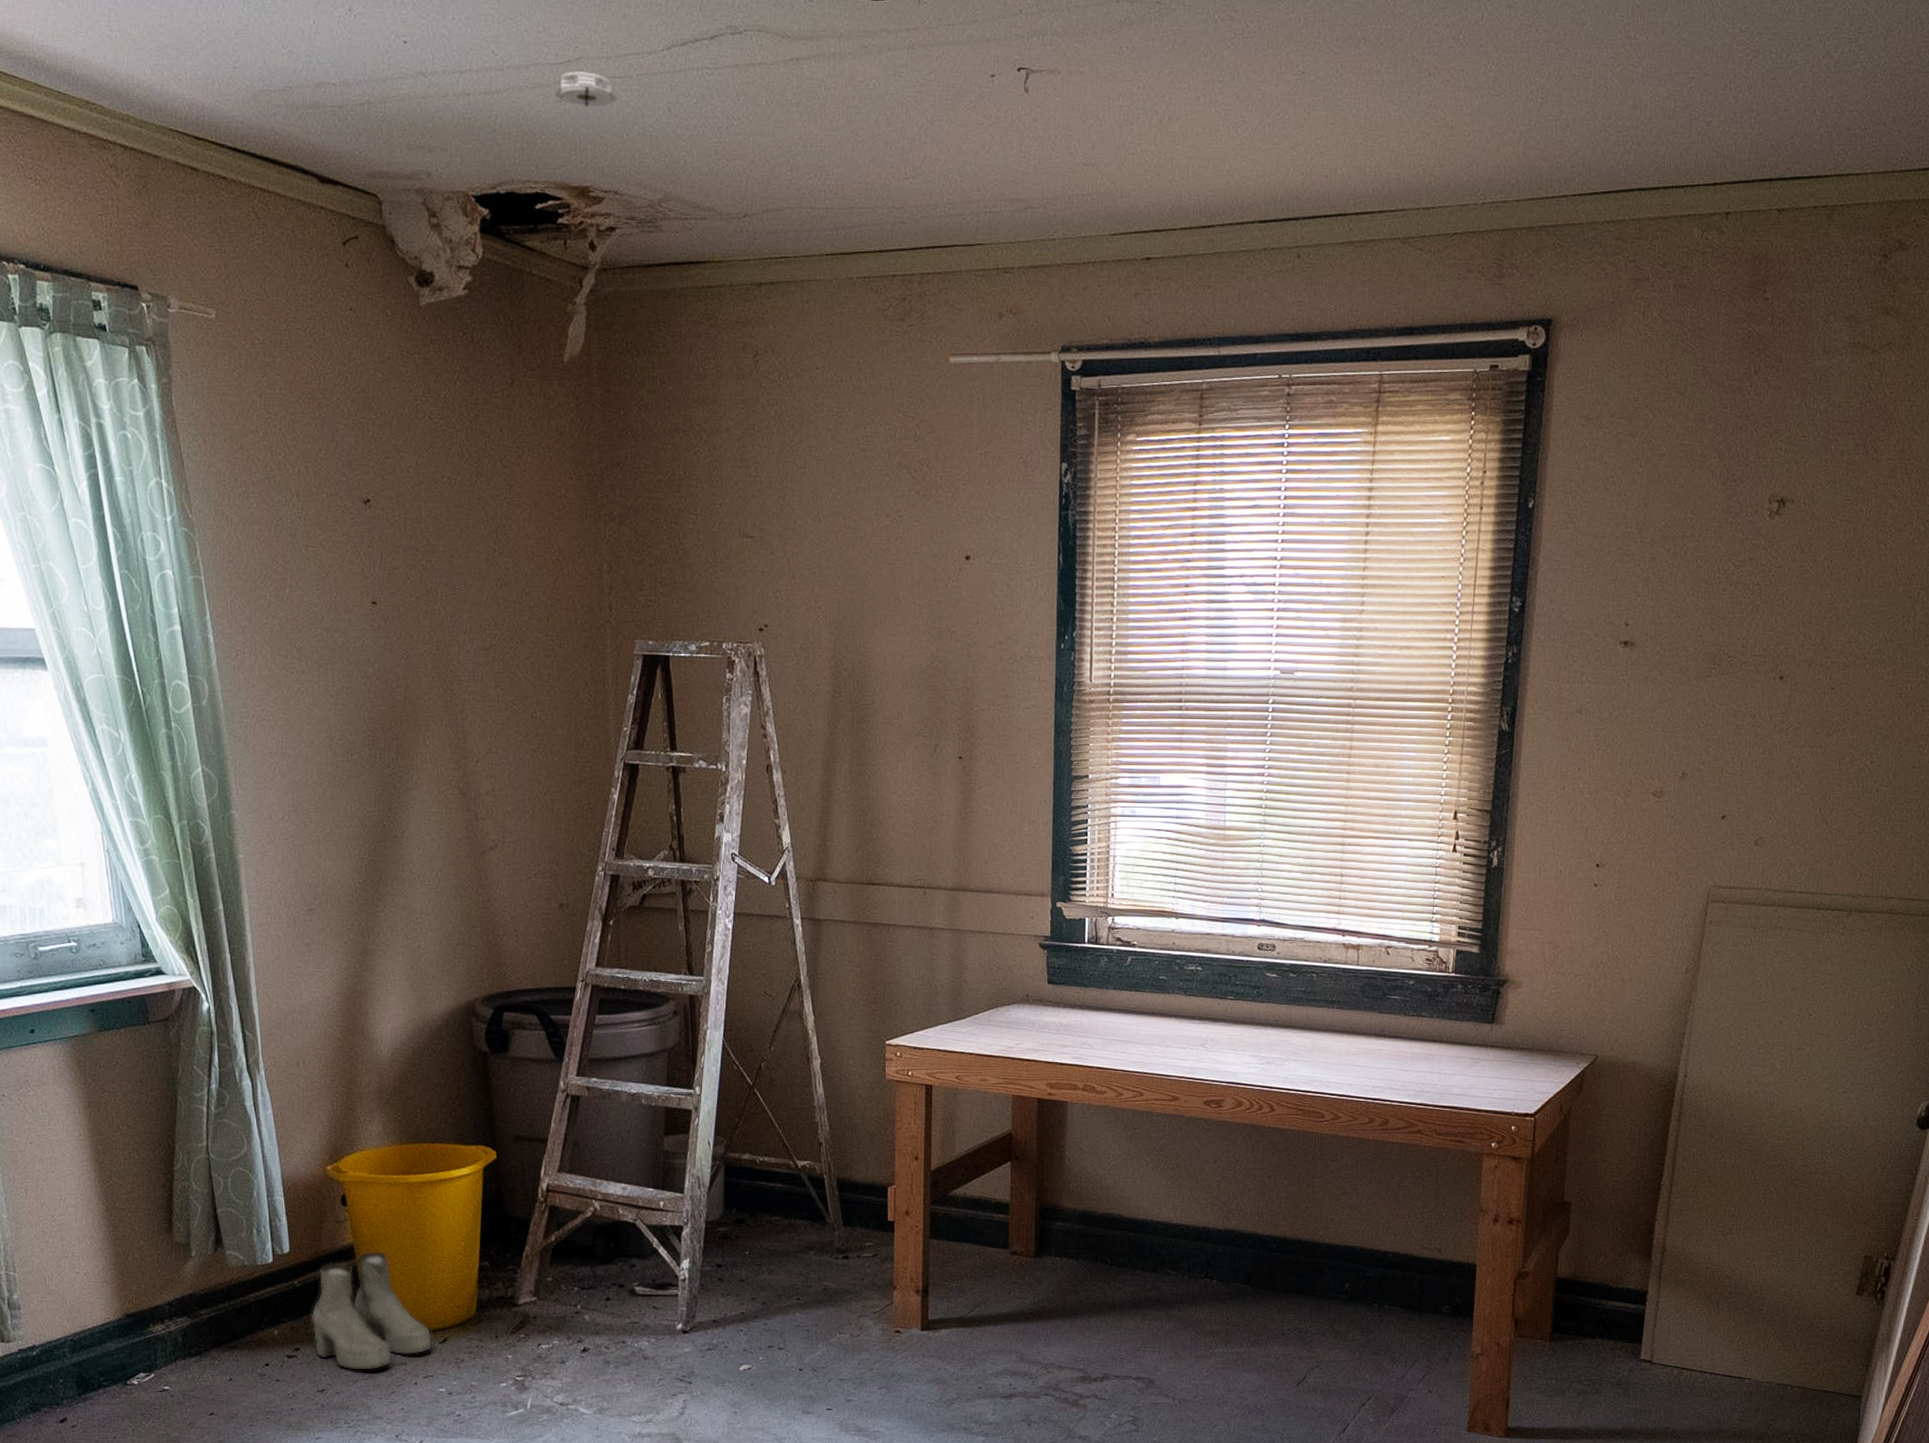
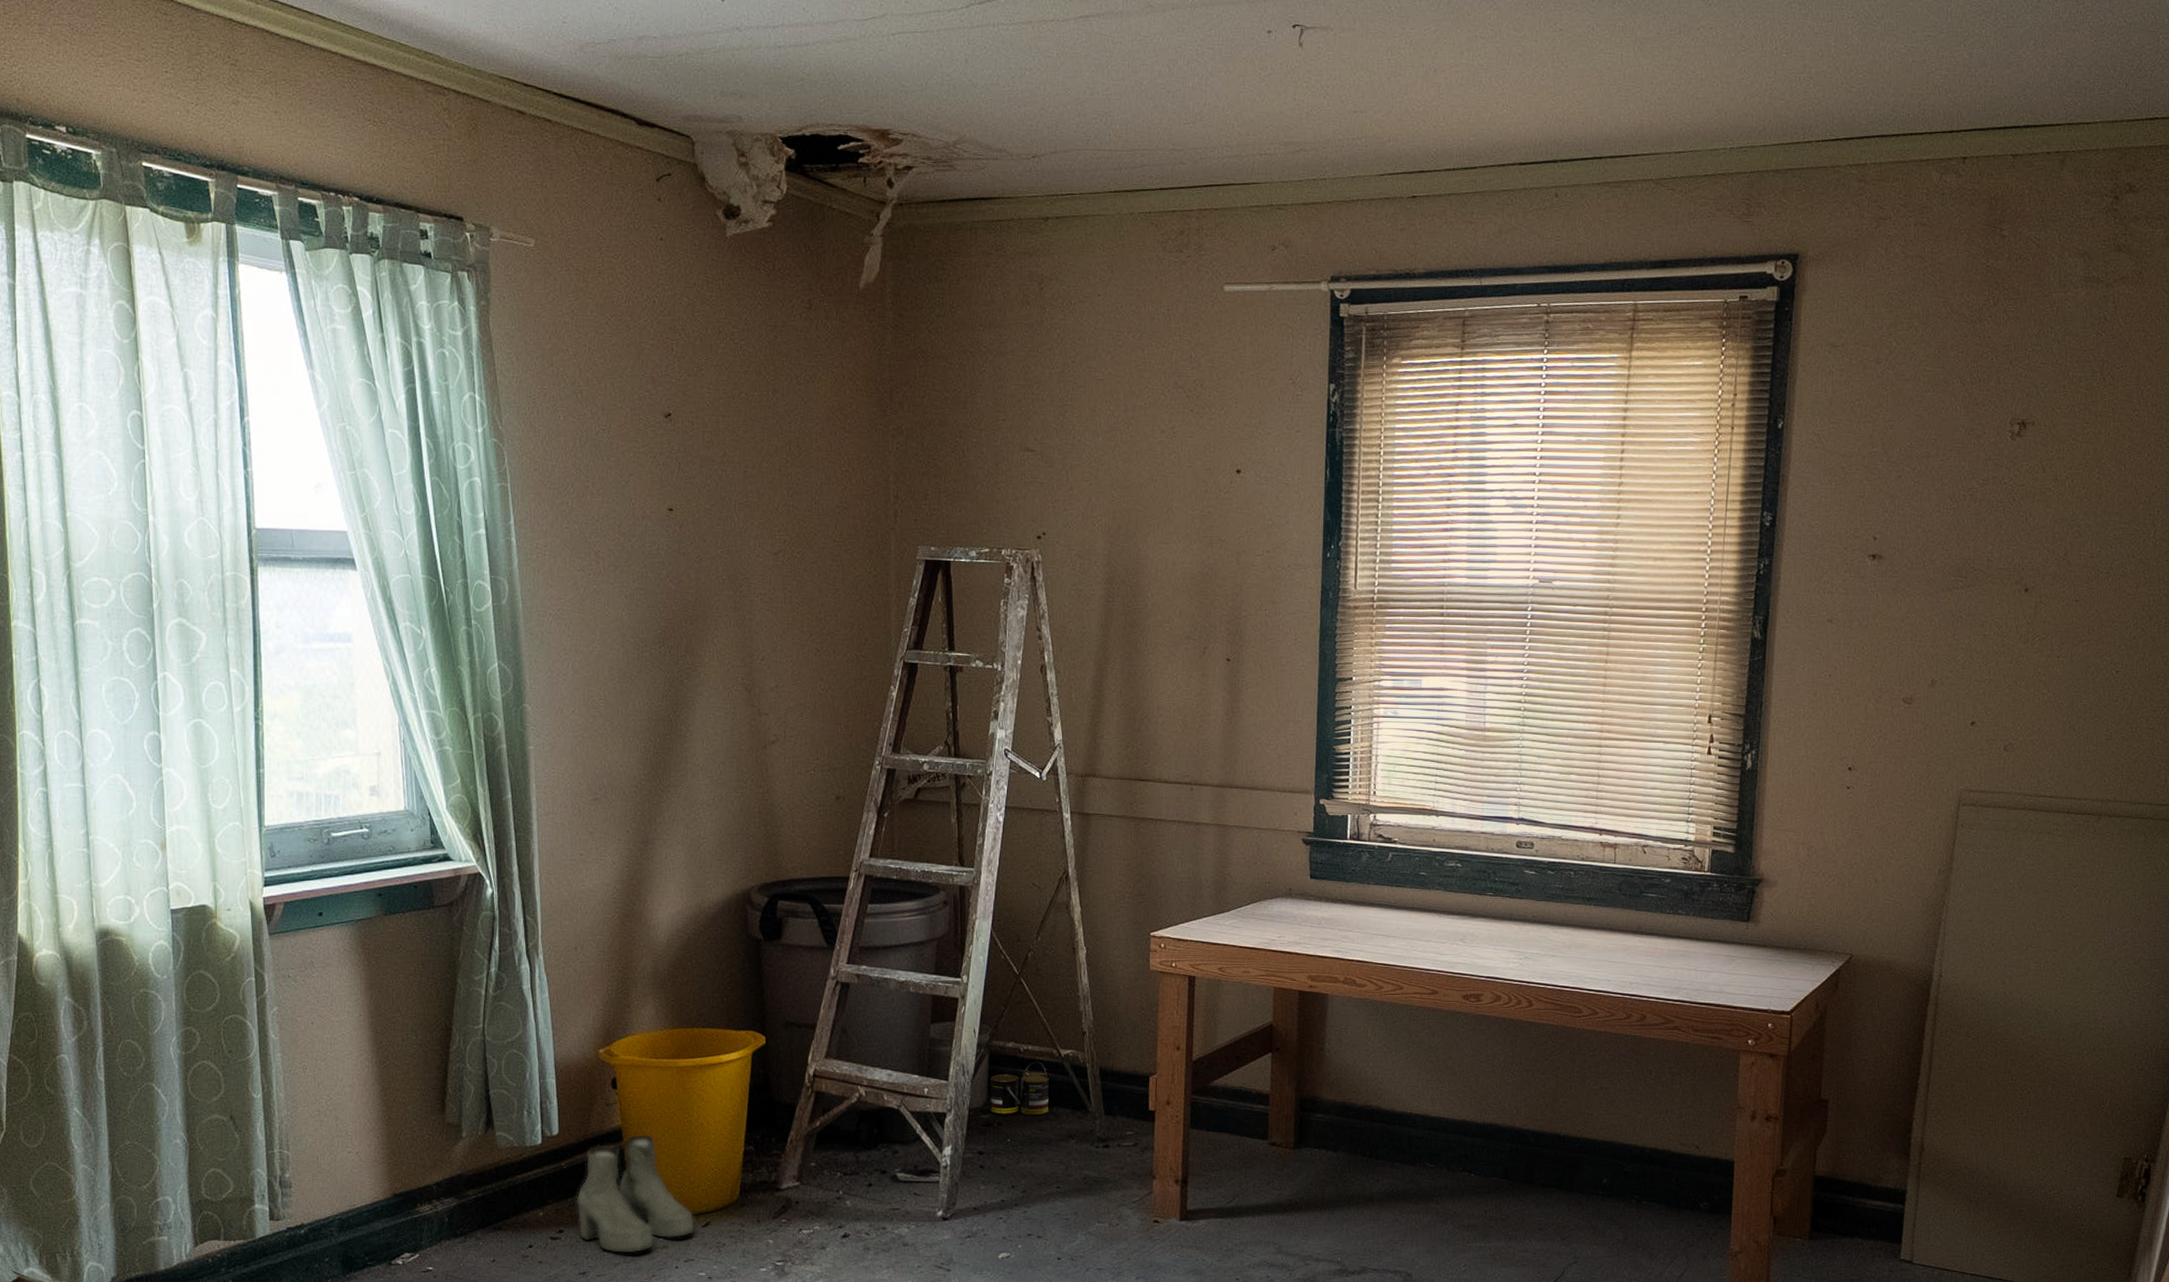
smoke detector: present [551,71,618,107] -> none [857,27,919,59]
paint can: none [727,1173,789,1228] -> present [990,1062,1052,1116]

